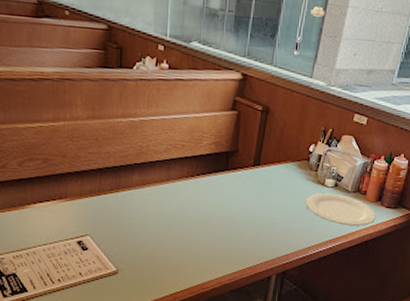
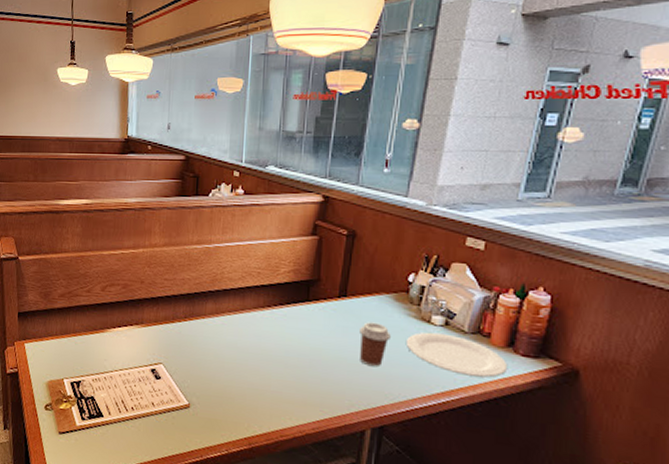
coffee cup: none [269,186,294,224] -> present [359,322,391,367]

